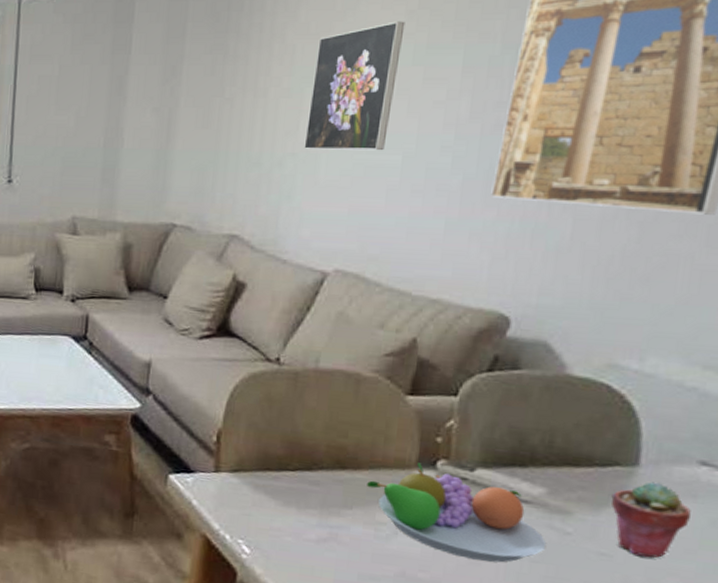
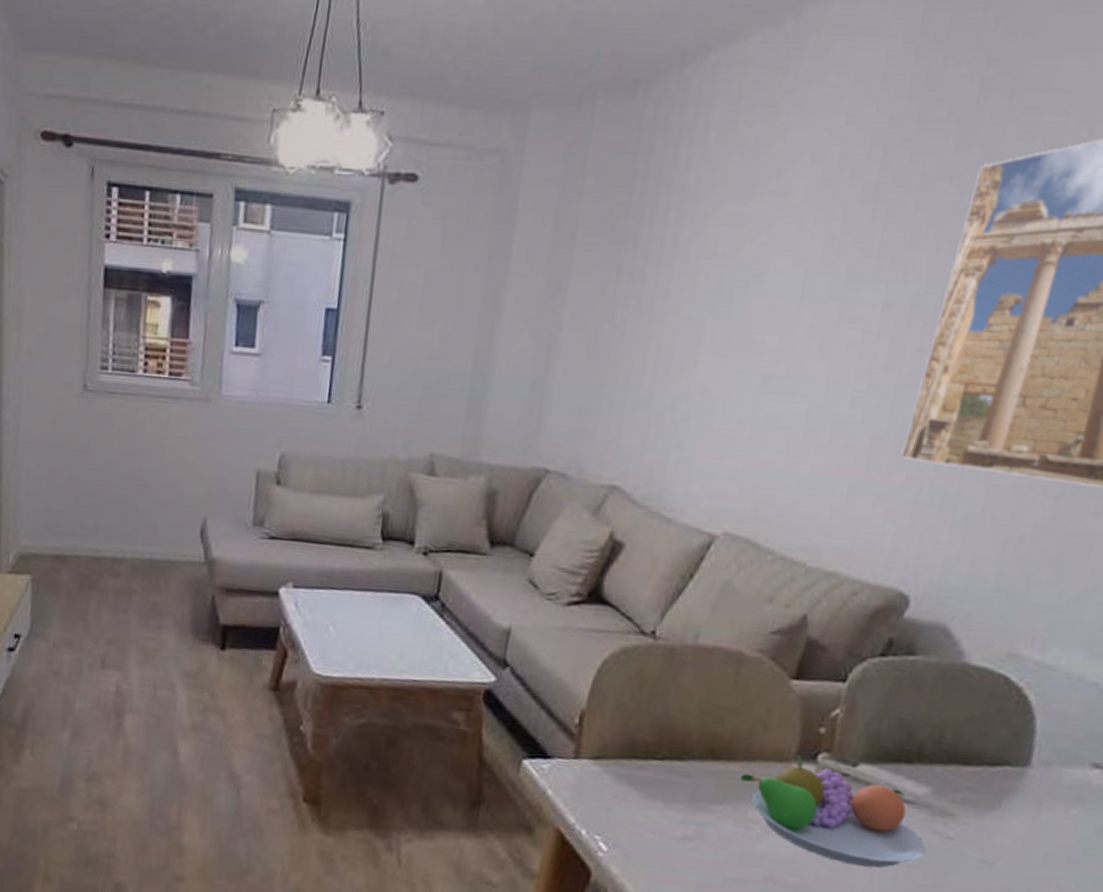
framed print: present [304,21,406,151] -> none [700,246,825,398]
potted succulent: present [610,482,691,558] -> none [997,784,1079,867]

